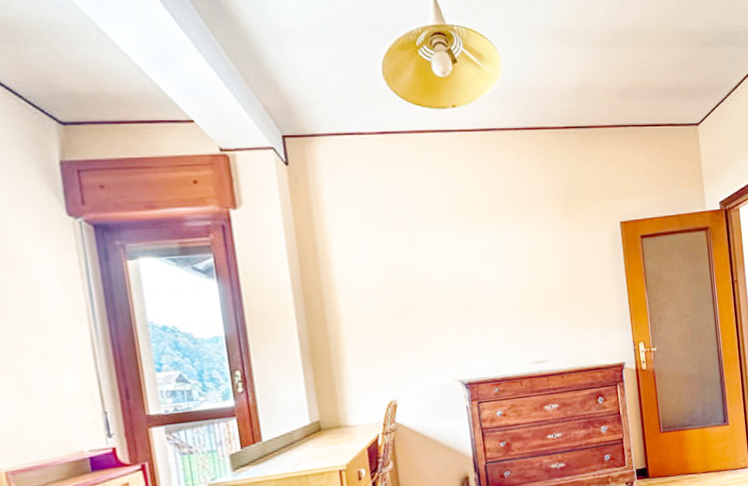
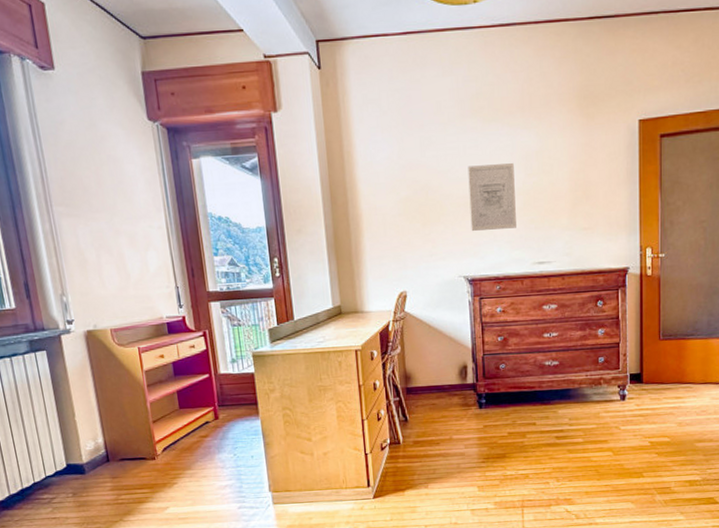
wall art: none [456,263,511,332] -> present [468,163,516,231]

